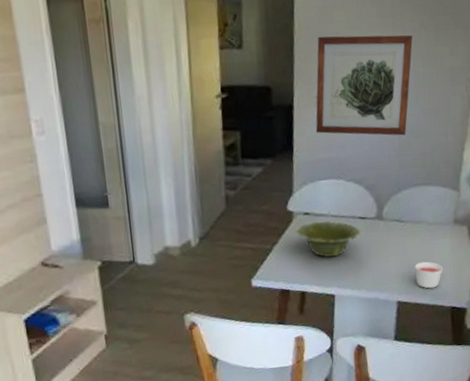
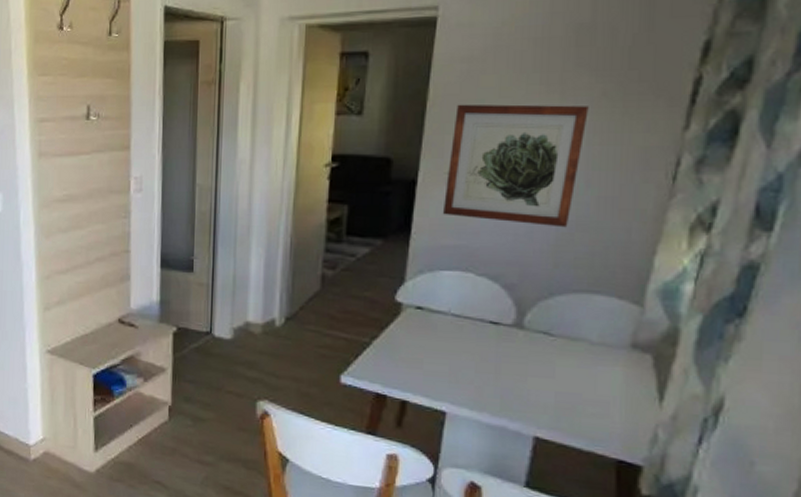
dish: present [295,221,361,258] -> none [403,318,491,366]
candle: present [415,261,443,289] -> none [564,391,609,430]

